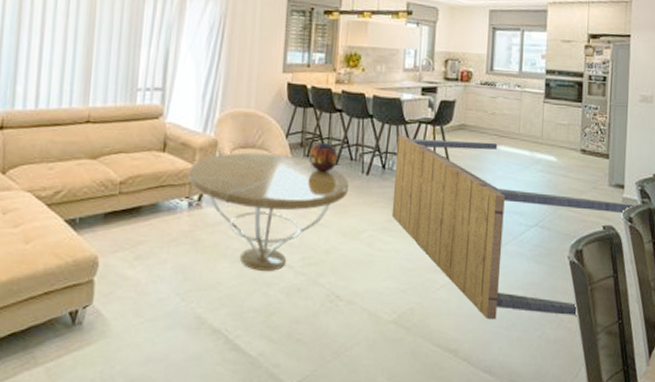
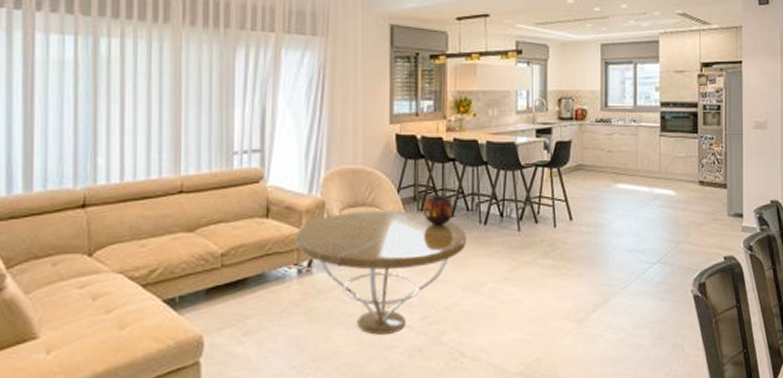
dining table: present [391,136,635,320] -> none [512,181,754,362]

